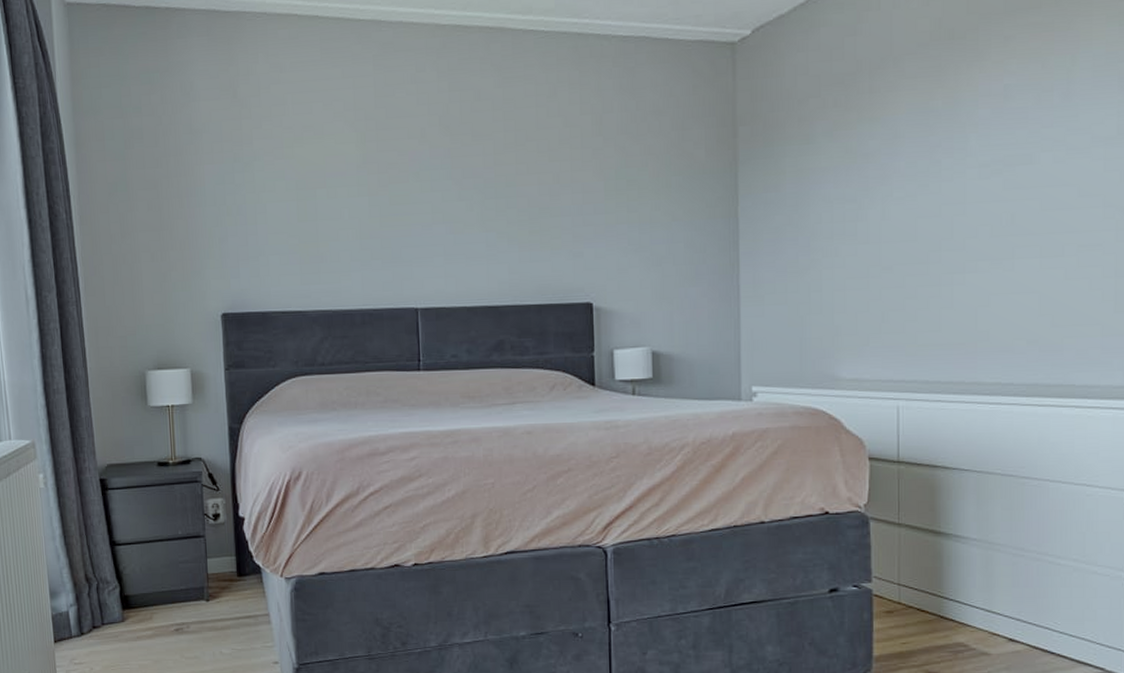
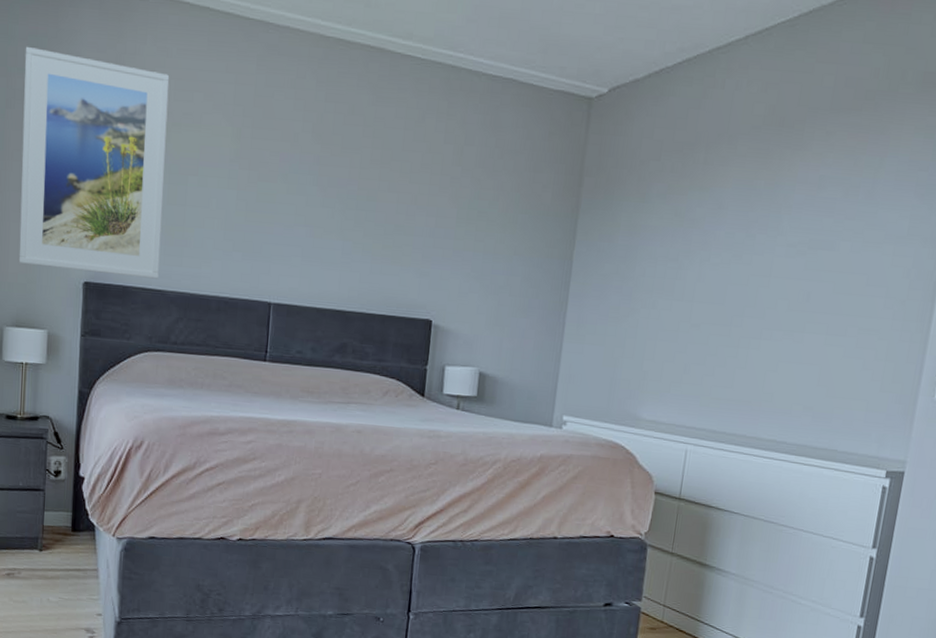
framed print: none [138,84,298,304] -> present [18,46,170,279]

